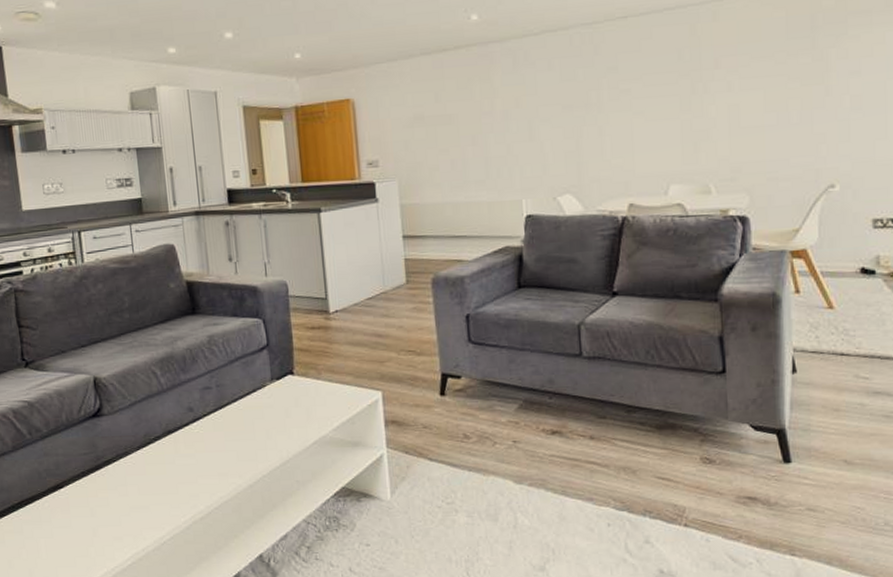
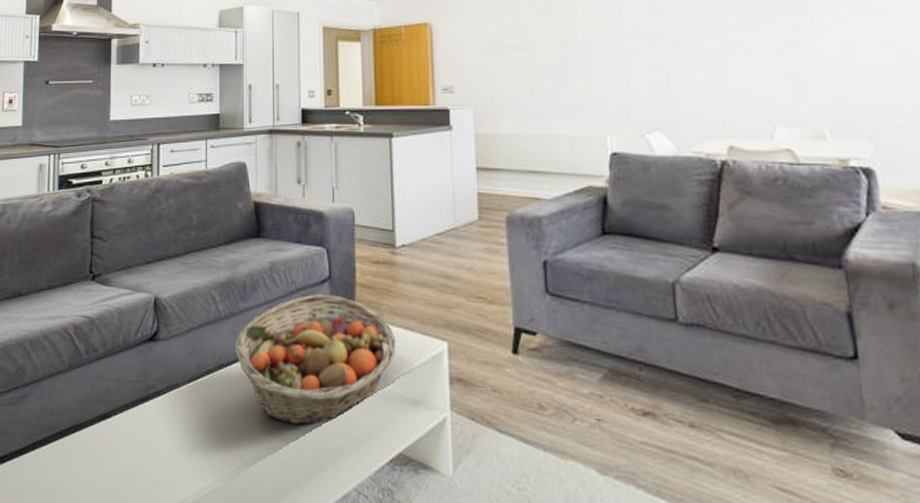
fruit basket: none [180,360,335,475] -> present [235,294,396,425]

